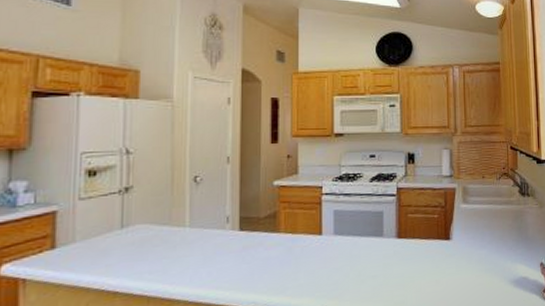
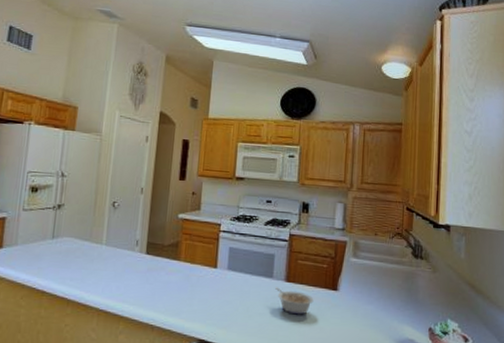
legume: none [387,245,427,272] -> present [275,287,314,315]

